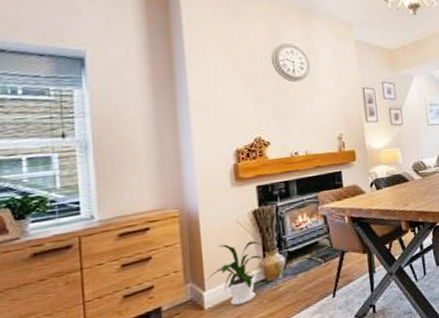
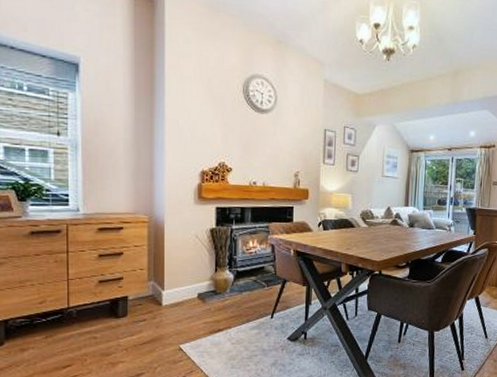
house plant: present [206,240,264,306] -> none [166,253,217,308]

